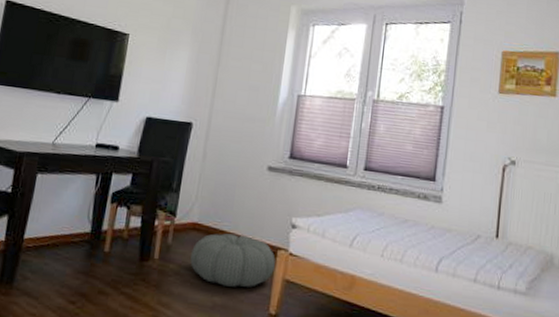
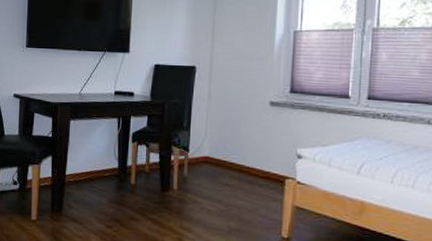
pouf: present [190,233,276,287] -> none [205,165,284,213]

